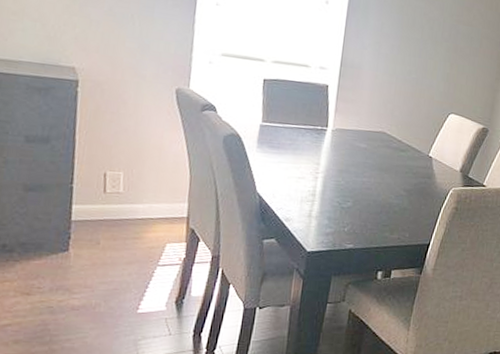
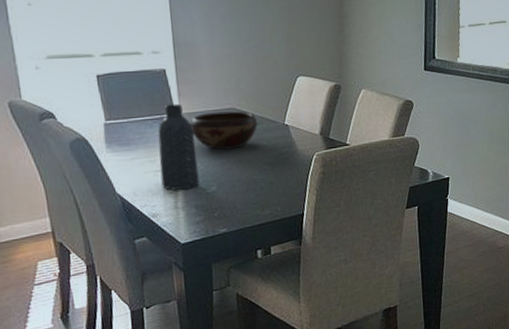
vase: none [301,117,342,201] -> present [158,103,200,190]
decorative bowl: none [340,132,404,171] -> present [189,111,258,150]

